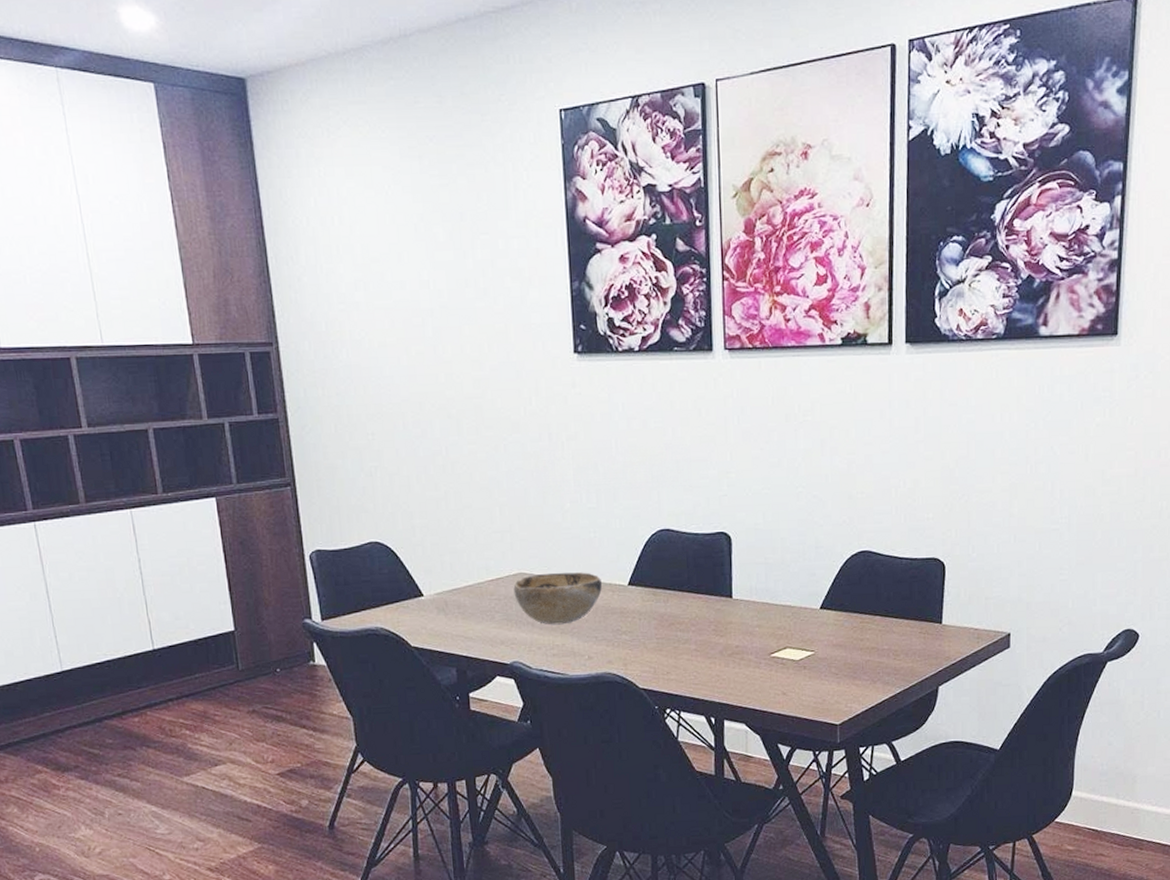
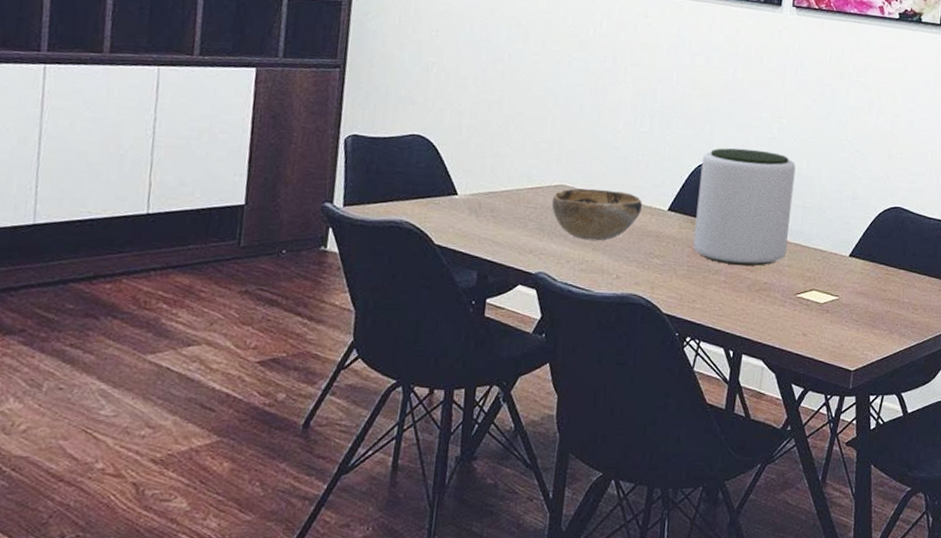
plant pot: none [654,510,754,632] -> present [693,148,796,266]

